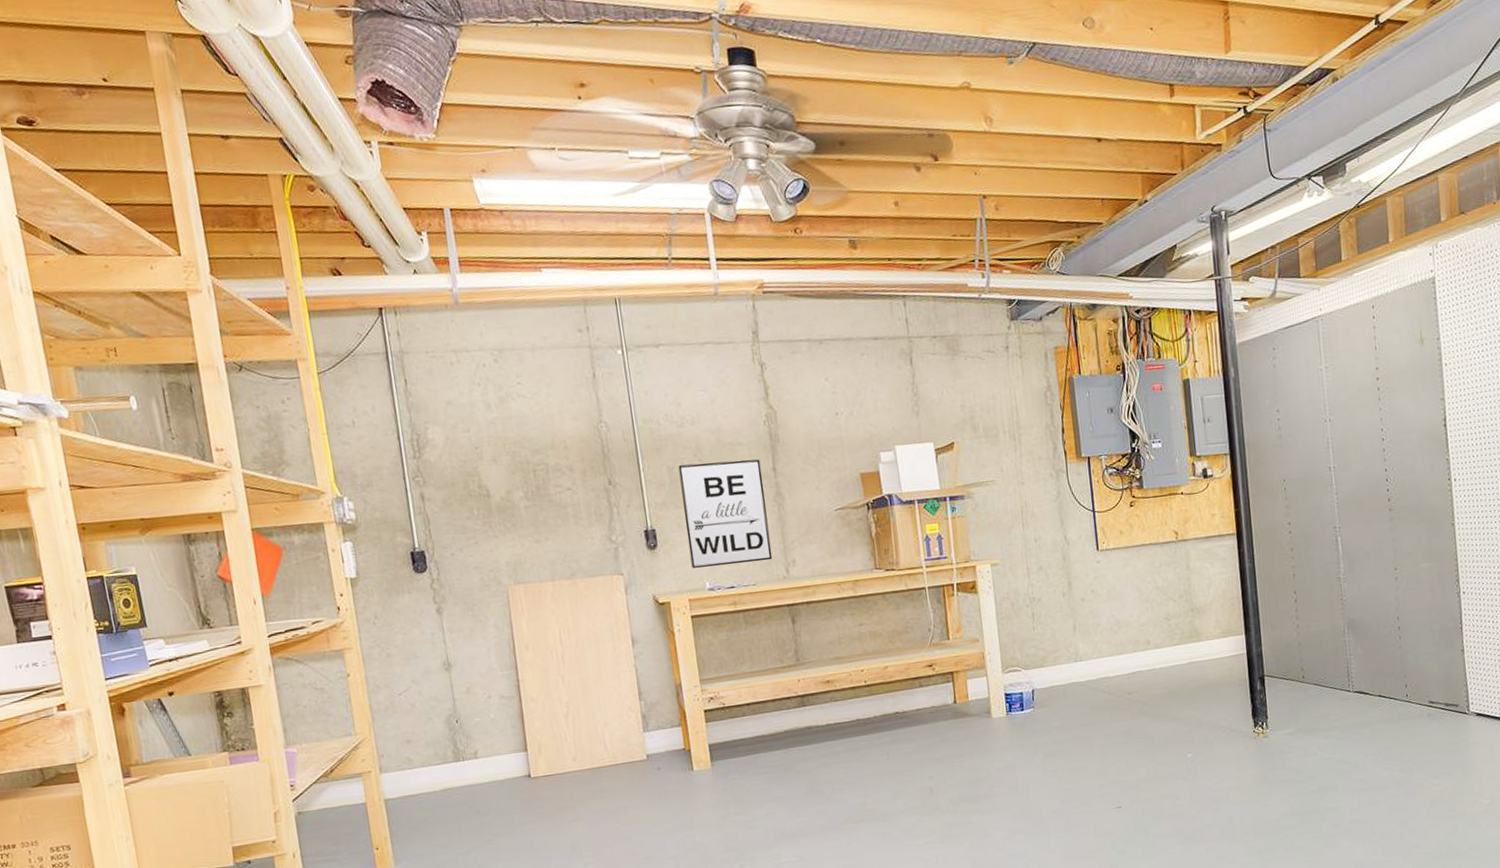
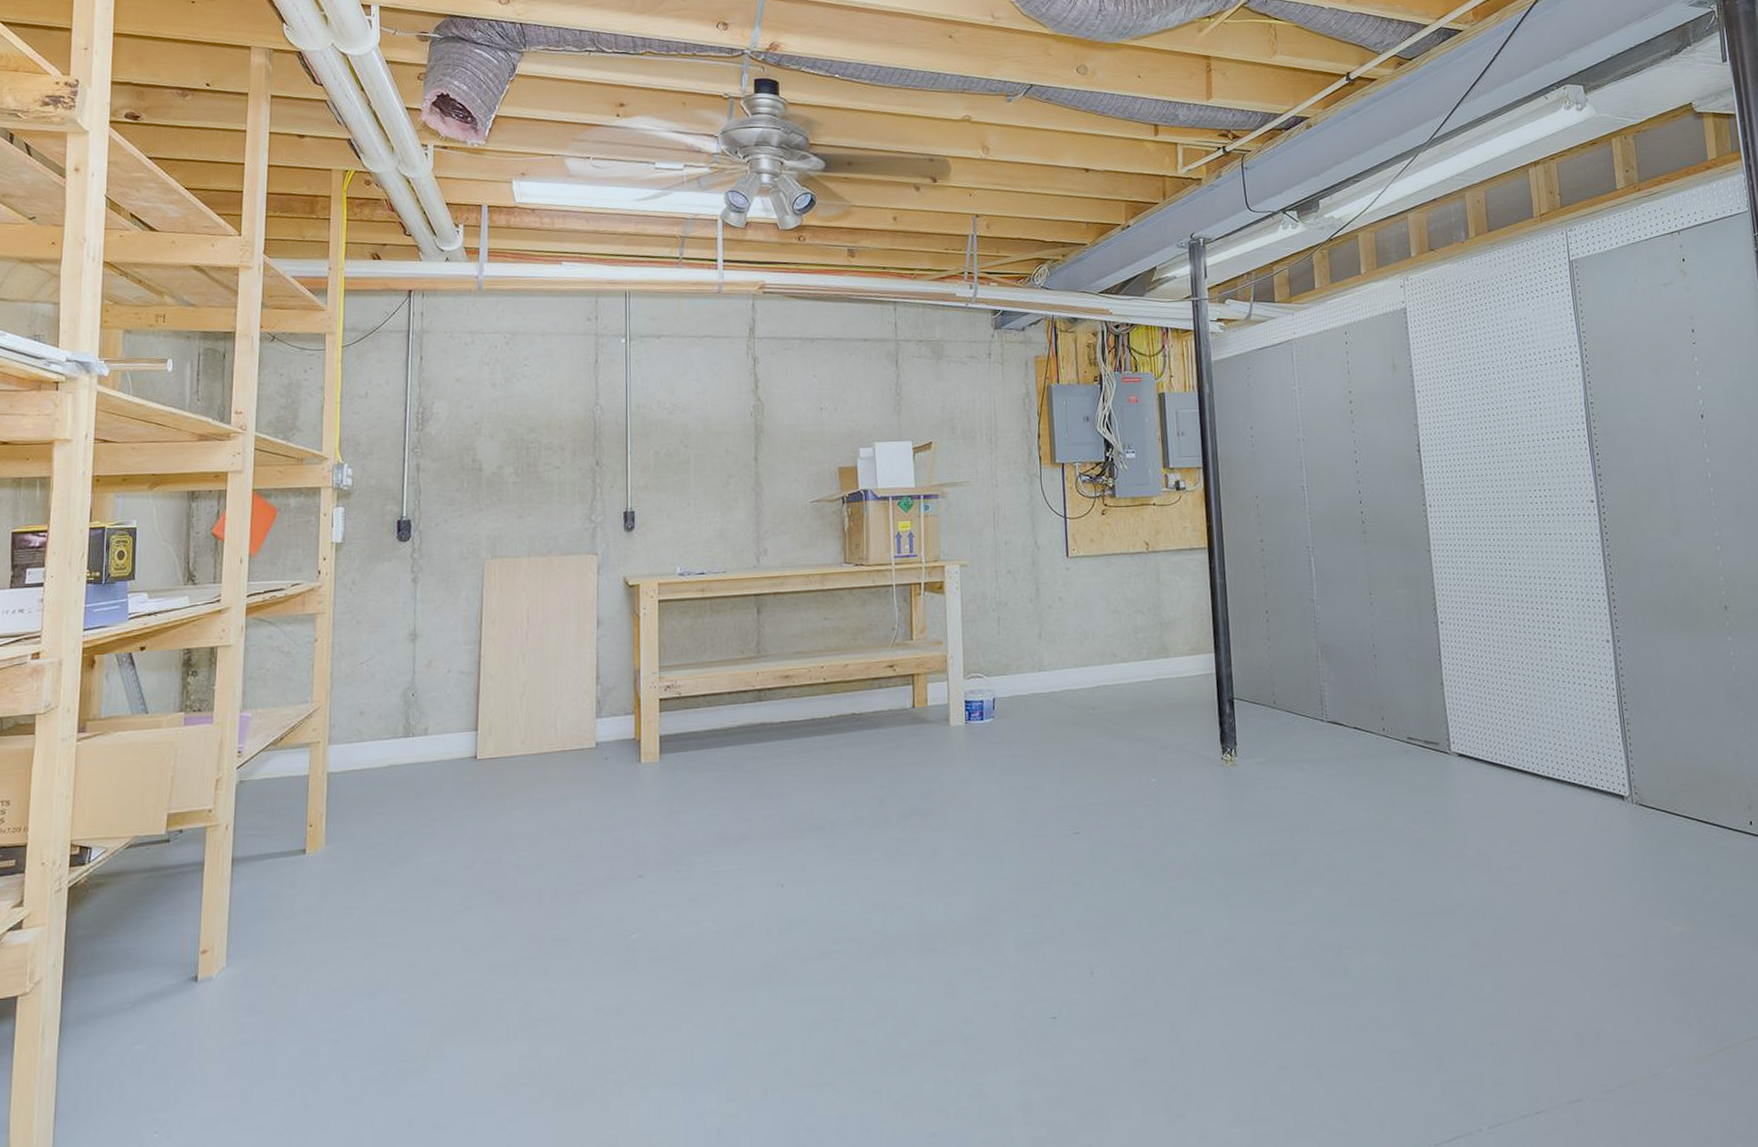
wall art: present [678,459,773,568] -> none [664,448,745,552]

